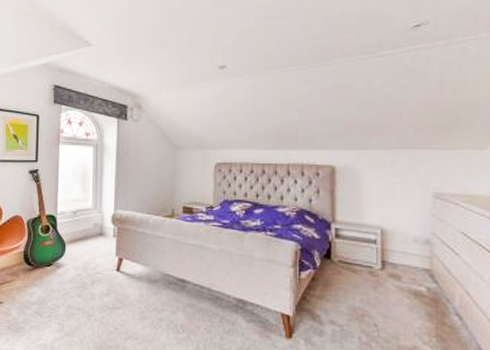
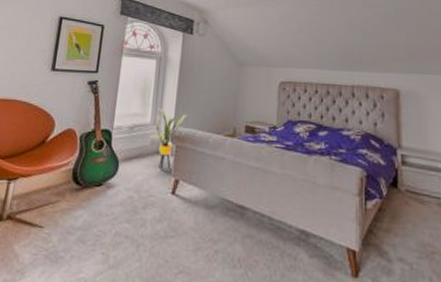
house plant: none [92,193,127,250] -> present [149,108,188,171]

